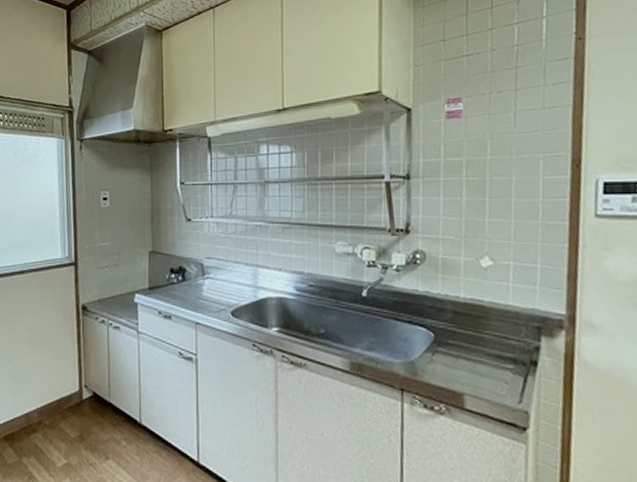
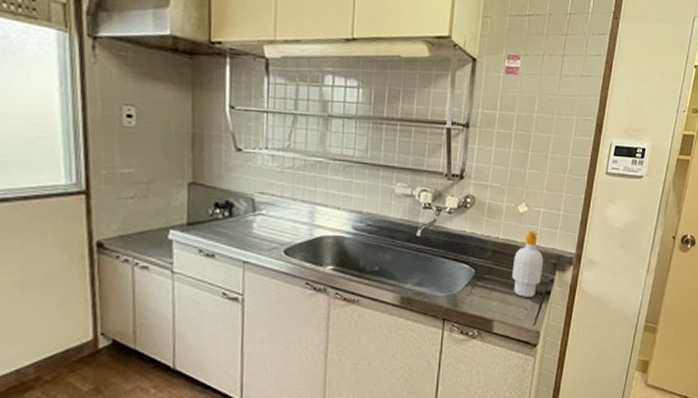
soap bottle: none [481,288,523,368] -> present [512,231,544,297]

